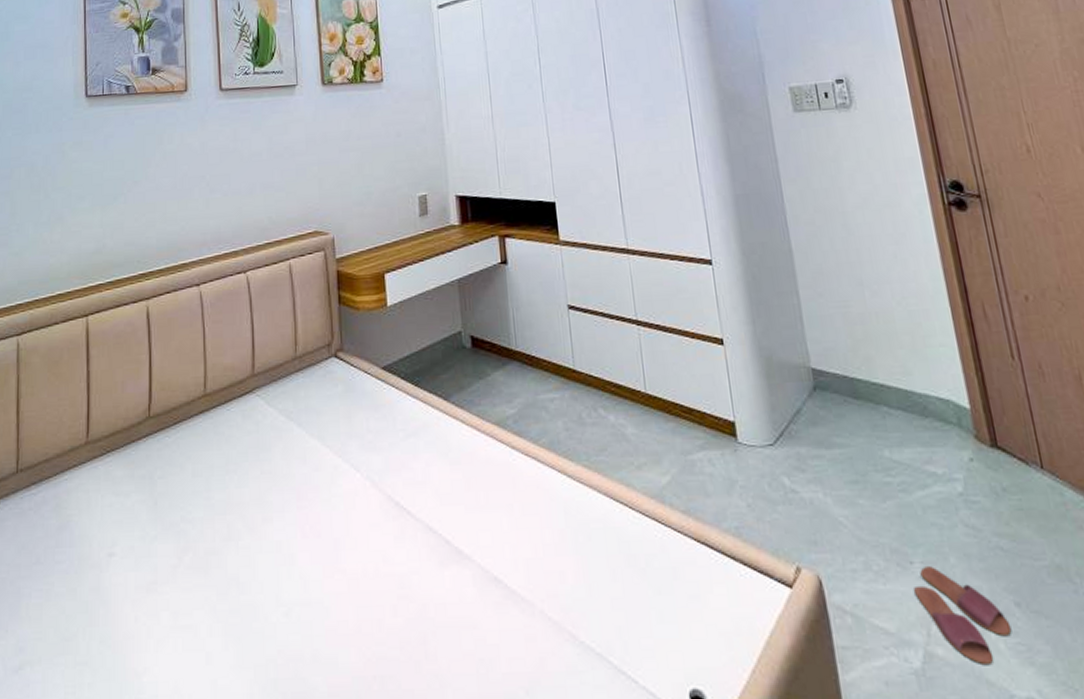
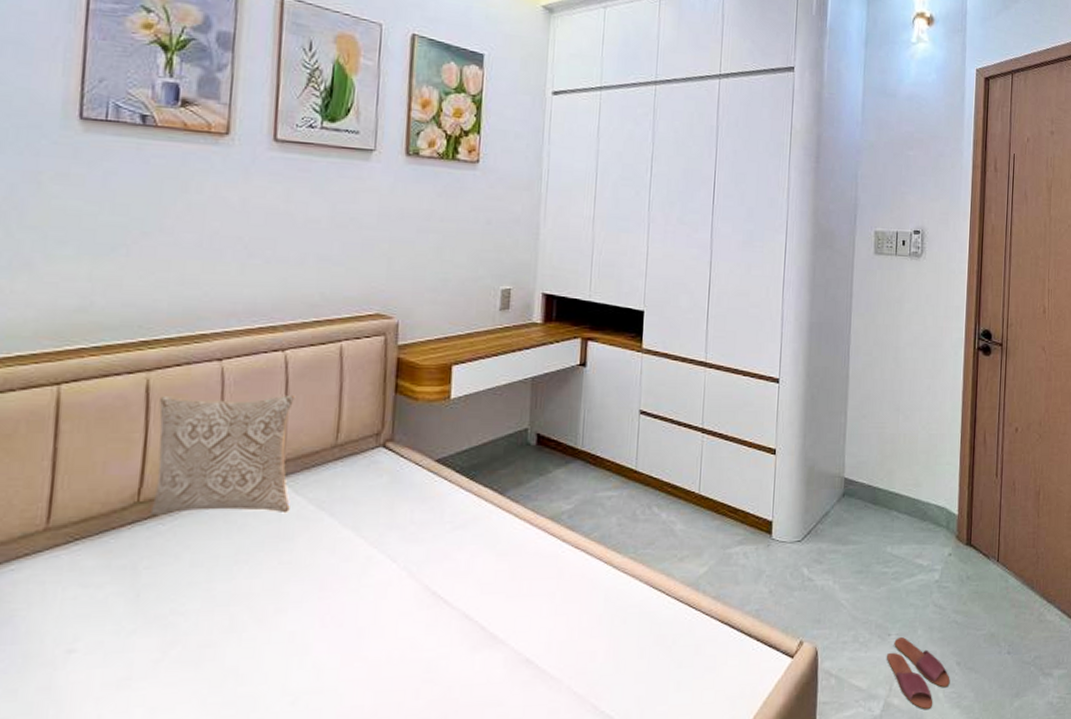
pillow: none [158,312,265,430] -> present [151,394,296,517]

